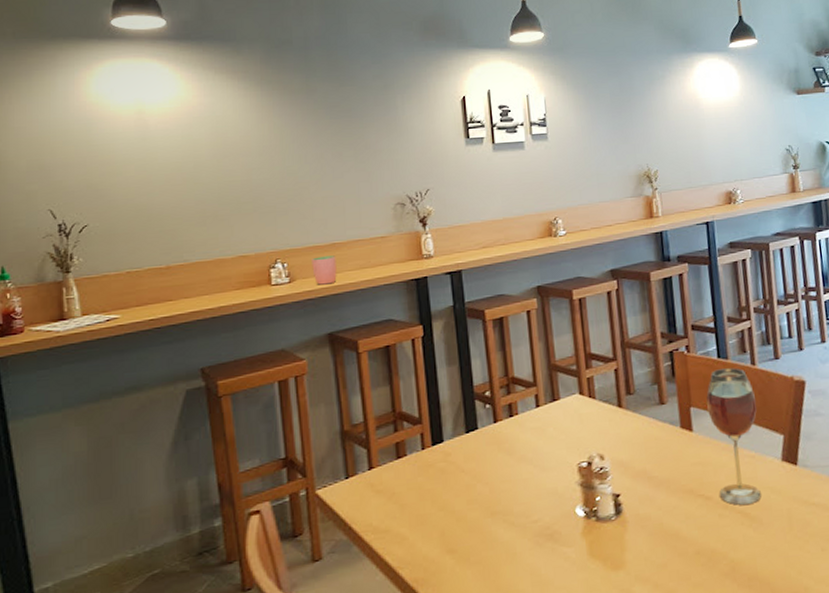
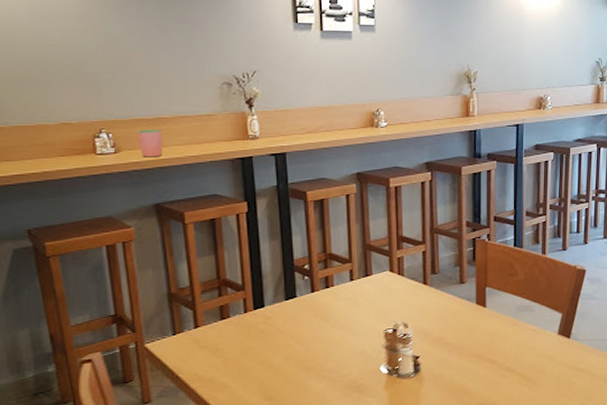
wineglass: present [706,368,761,505] -> none [501,256,543,368]

